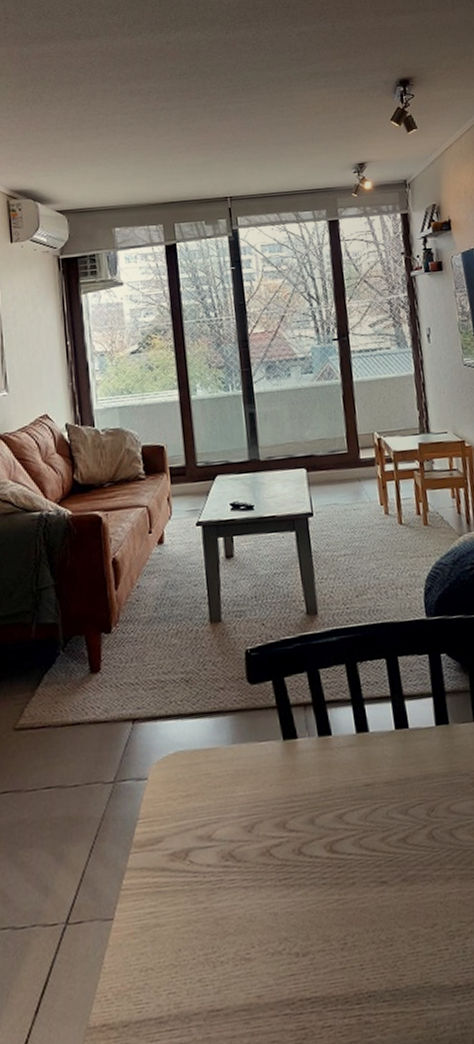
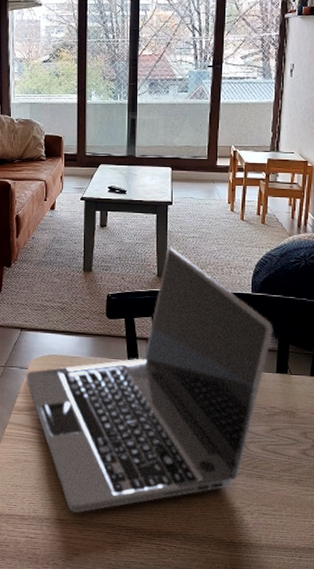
laptop: none [145,572,461,996] -> present [26,247,273,514]

